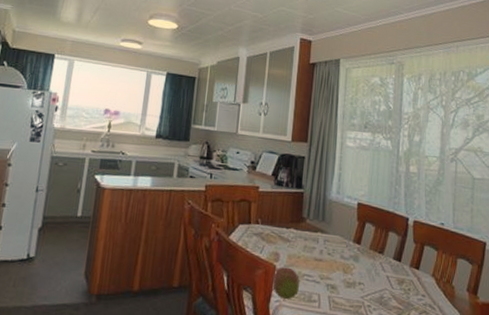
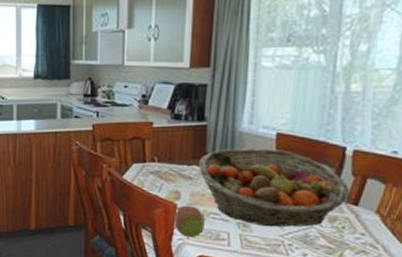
fruit basket: none [296,214,413,289] -> present [199,148,351,227]

